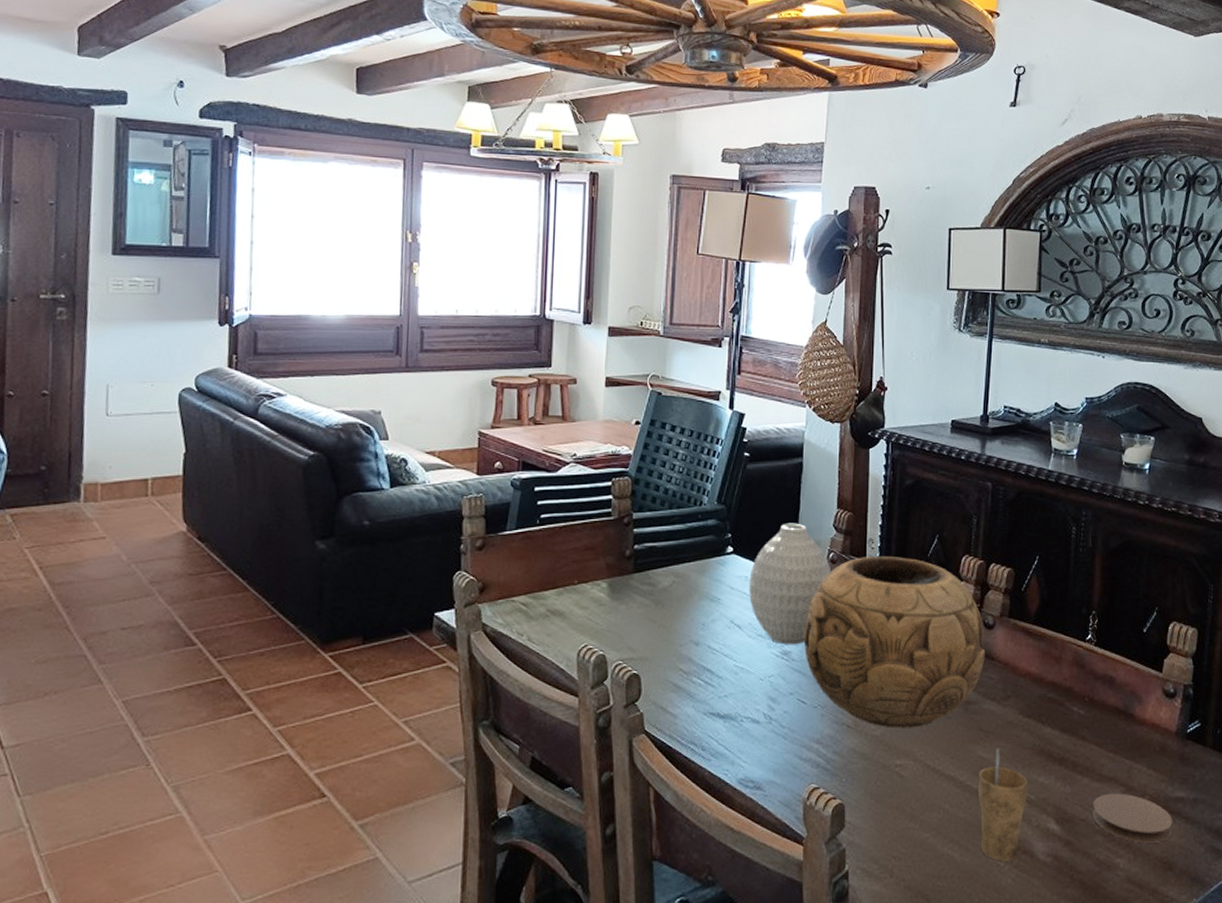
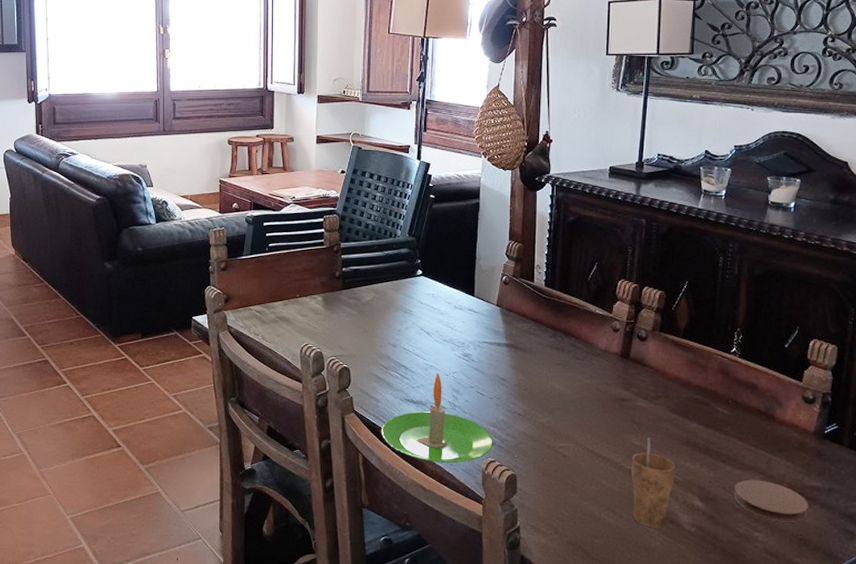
candle: none [678,677,817,794] -> present [381,372,493,463]
vase: present [749,523,831,645] -> none [436,251,504,349]
decorative bowl: present [803,557,985,729] -> none [481,280,638,418]

